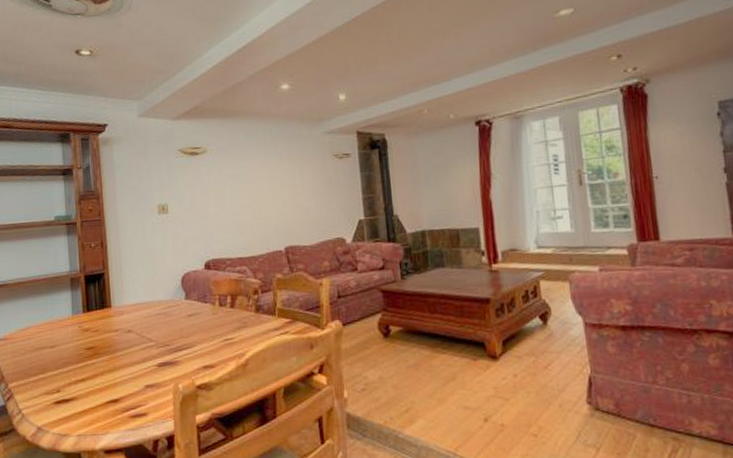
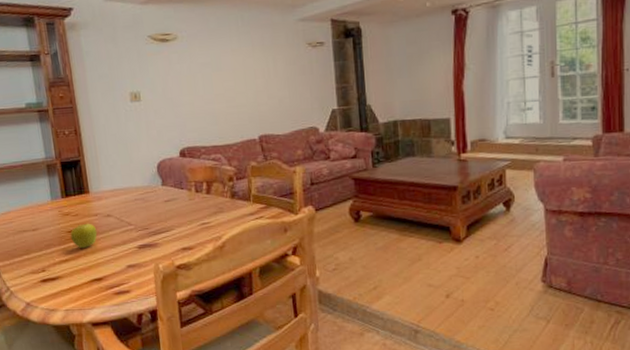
fruit: none [88,339,117,367] -> present [70,223,98,249]

